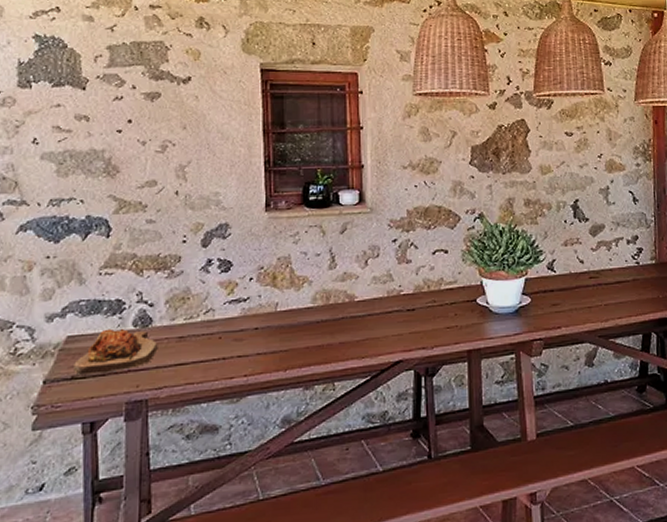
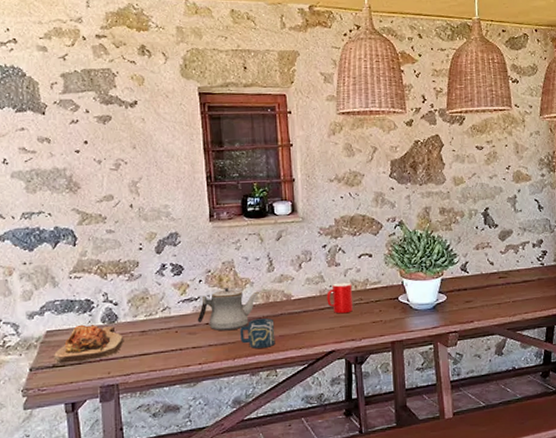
teapot: none [245,287,318,337] -> present [197,288,259,331]
cup: none [294,322,334,358] -> present [240,318,276,349]
cup: none [395,282,424,318] -> present [327,282,353,314]

